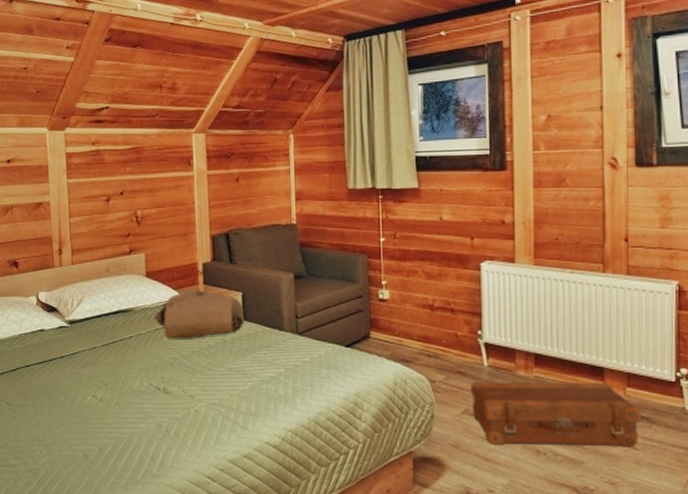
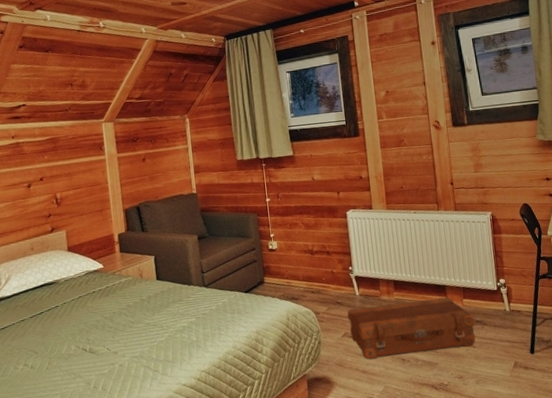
bag: present [154,288,244,339] -> none [77,256,158,304]

